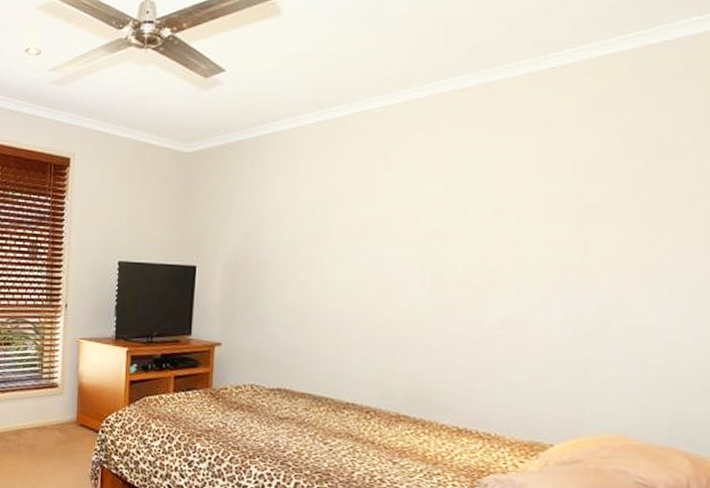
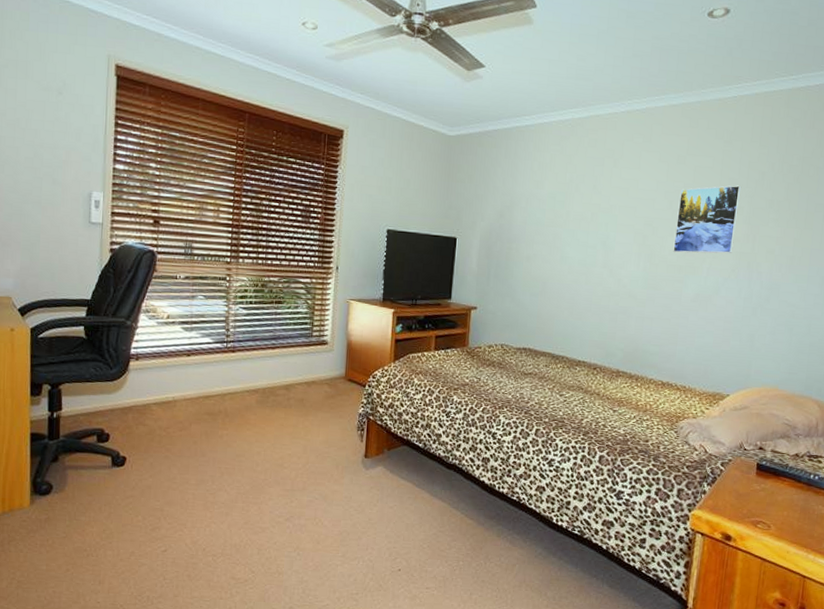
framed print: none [469,179,566,269] -> present [673,185,742,254]

